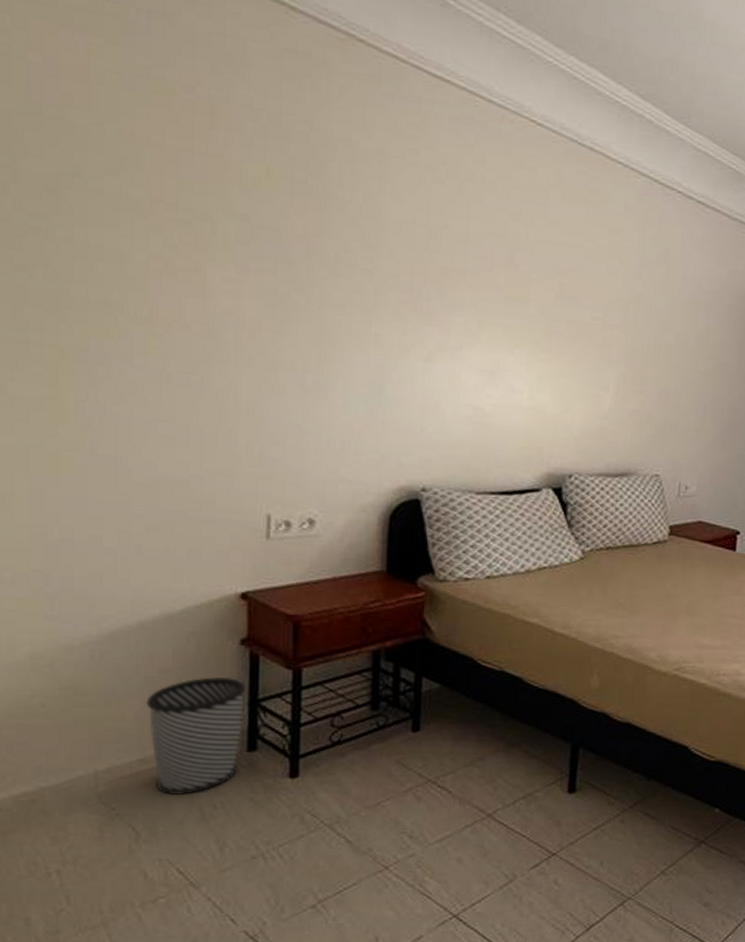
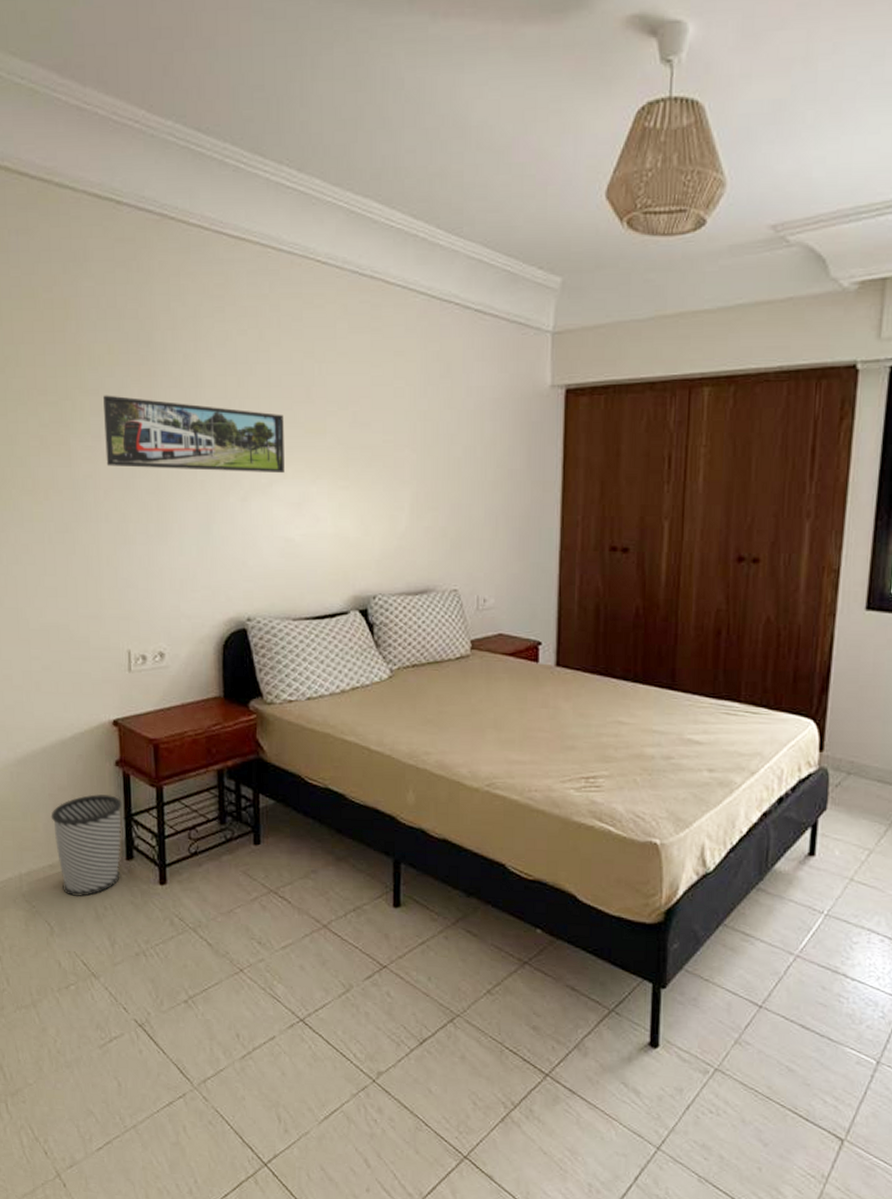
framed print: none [254,222,481,338] -> present [103,395,285,474]

